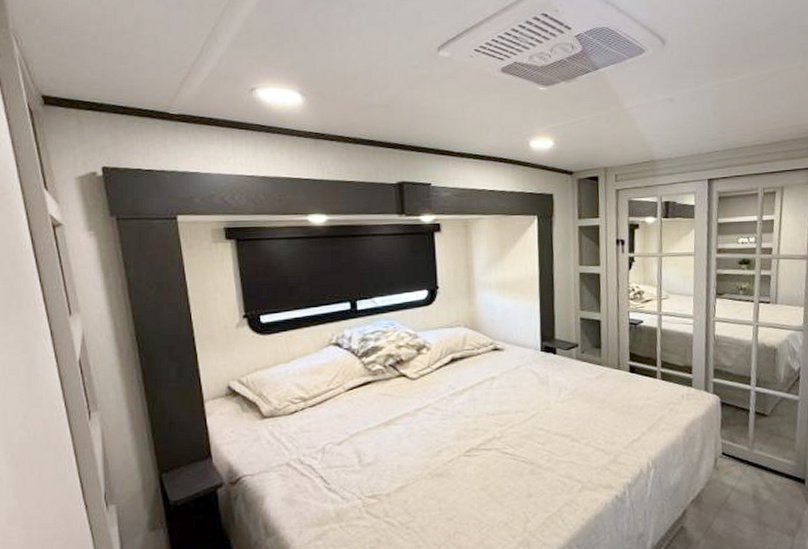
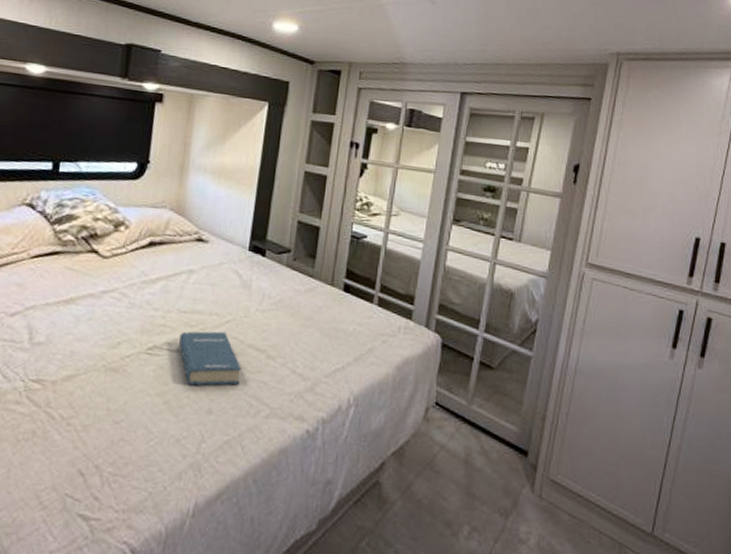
hardback book: none [493,425,552,476] -> present [179,331,241,386]

